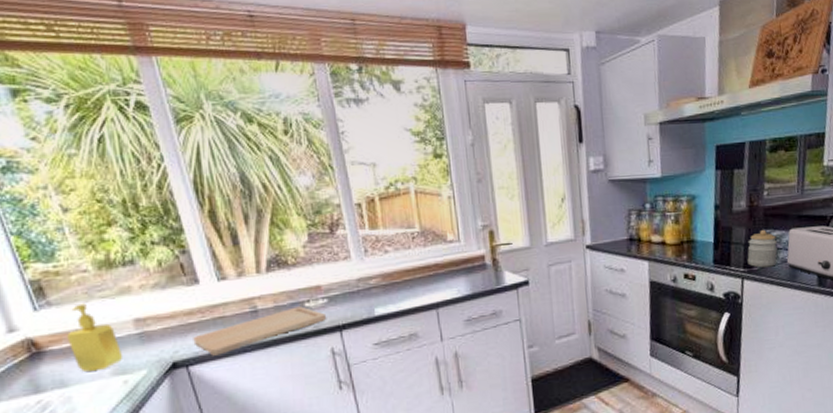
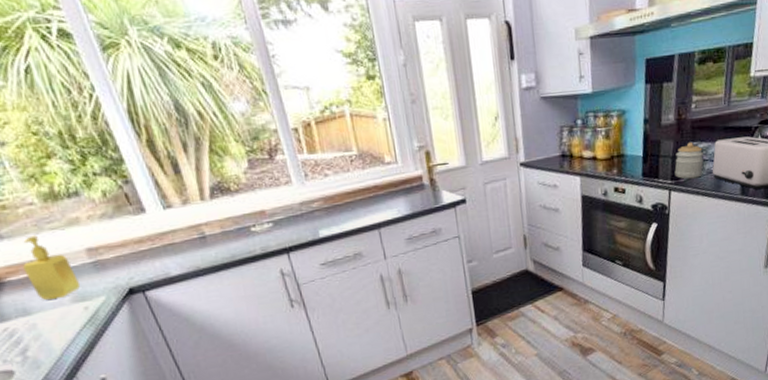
cutting board: present [193,306,327,356] -> none [146,231,274,281]

